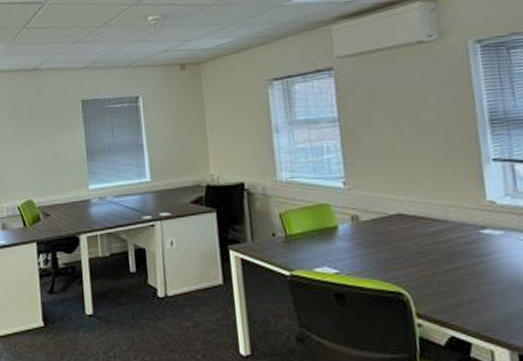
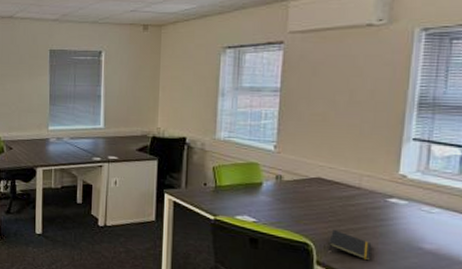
notepad: none [425,274,477,307] -> present [328,230,372,261]

